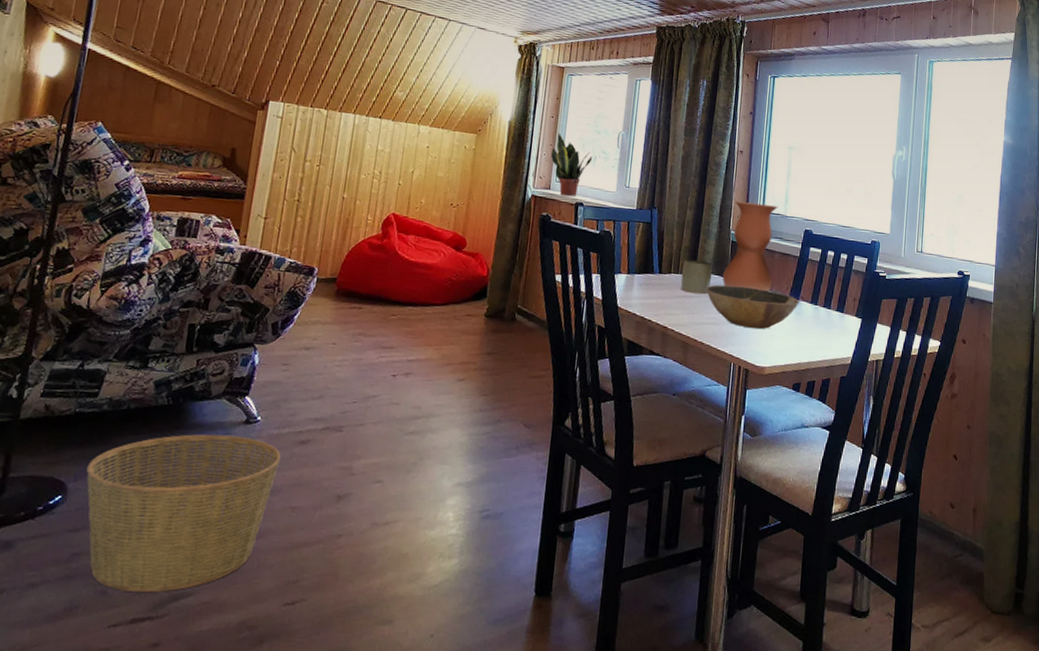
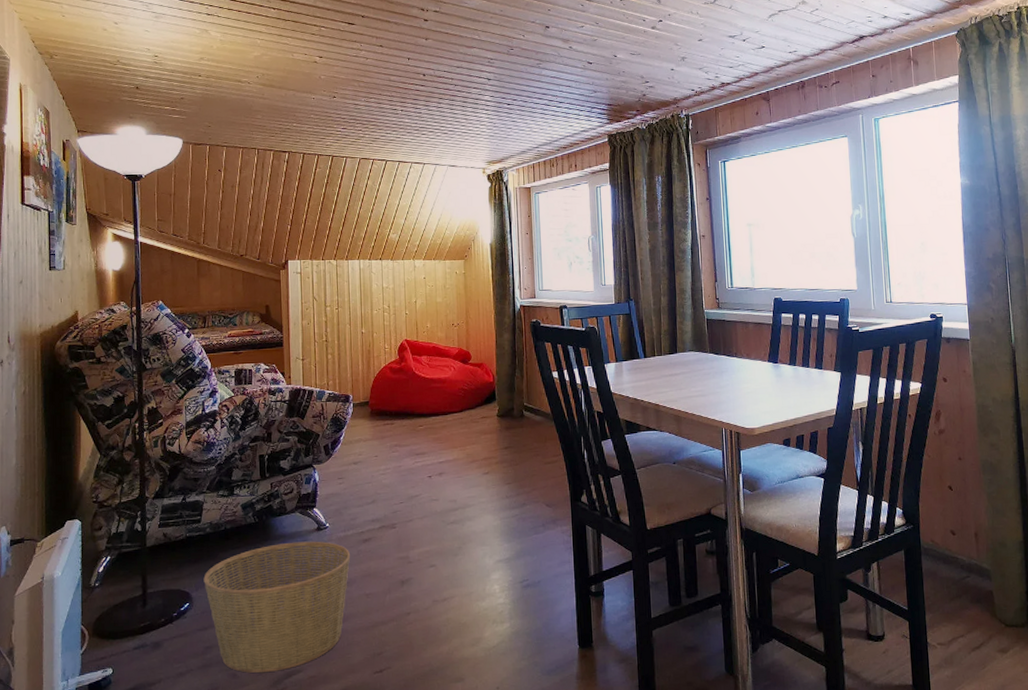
potted plant: present [550,132,593,197] -> none [531,246,569,302]
mug: present [680,259,713,295] -> none [664,340,693,372]
bowl: present [706,284,799,329] -> none [689,358,778,395]
vase: present [722,201,778,292] -> none [702,281,751,361]

